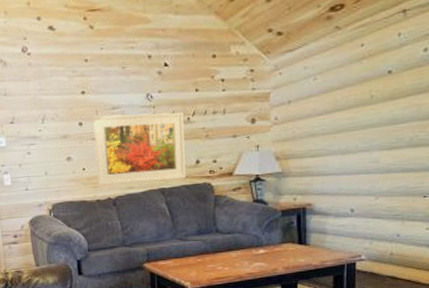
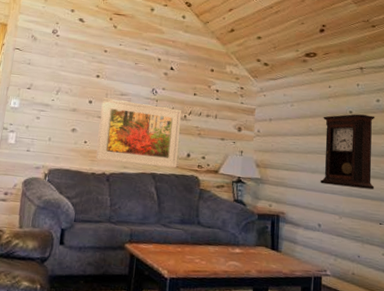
pendulum clock: none [352,70,422,165] -> present [320,114,375,190]

